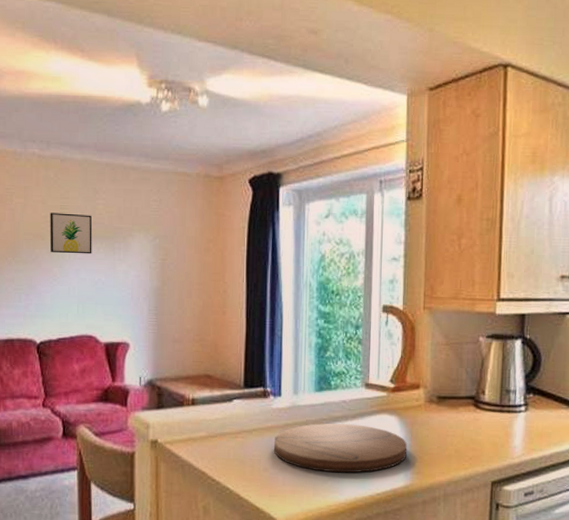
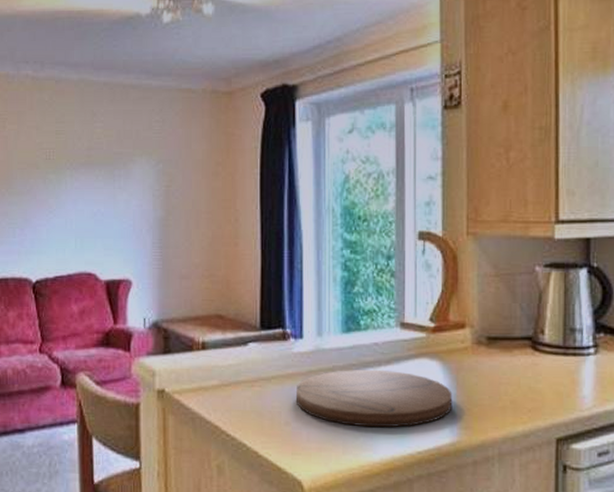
wall art: present [50,213,93,254] -> none [45,139,90,183]

